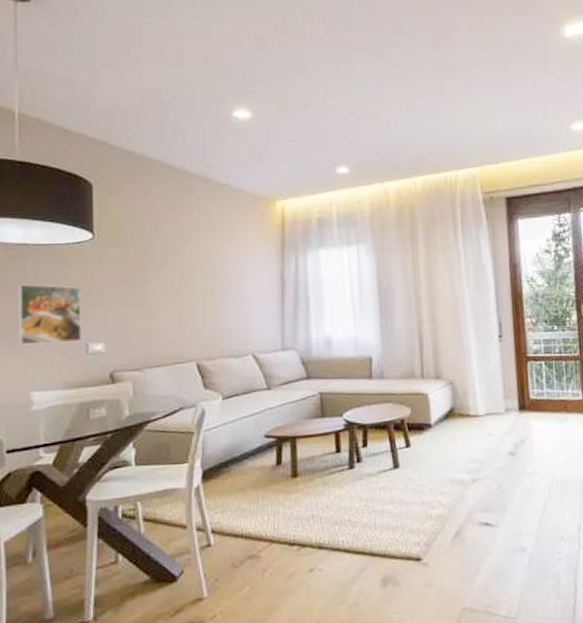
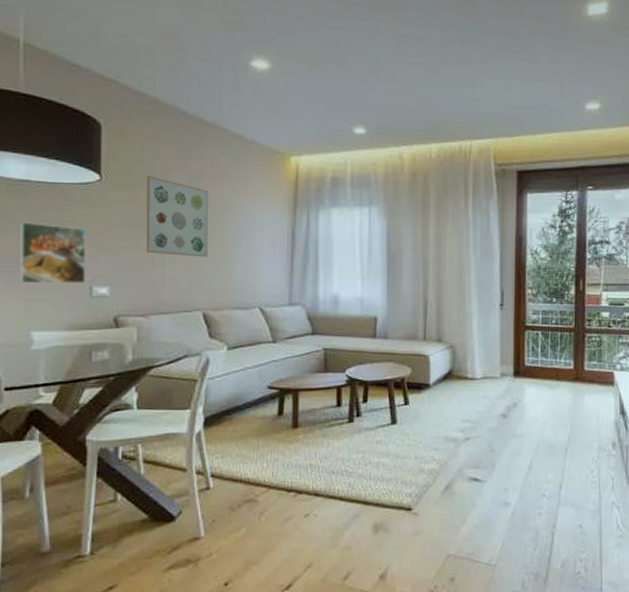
wall art: none [137,230,199,308] -> present [146,175,209,257]

